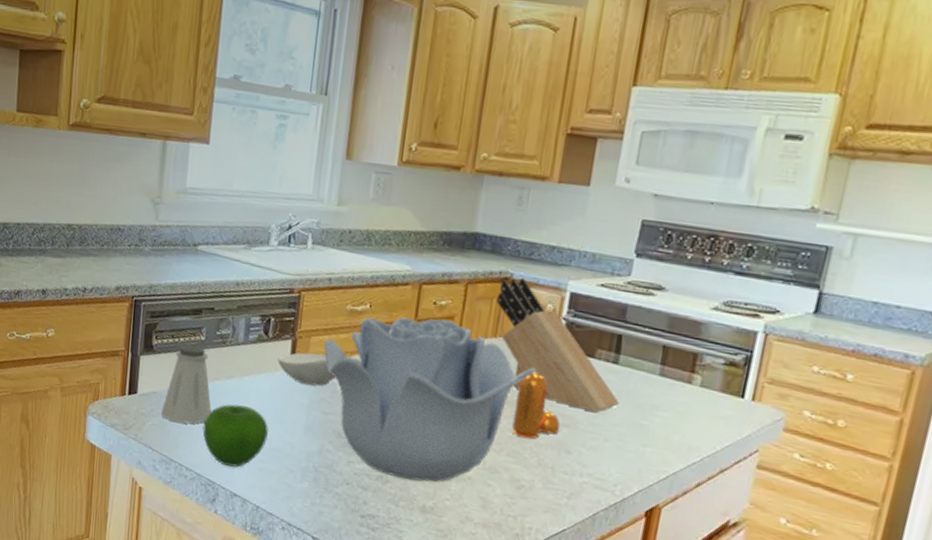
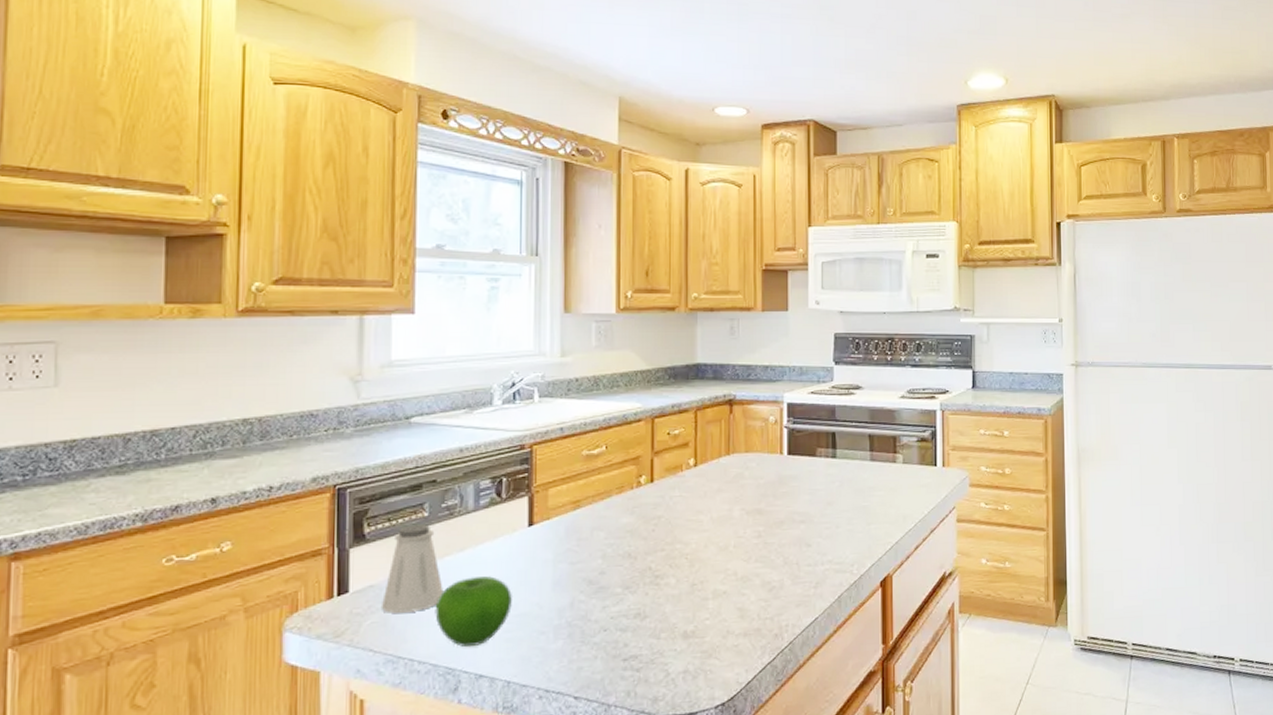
spoon rest: present [277,352,362,386] -> none [514,497,605,539]
decorative bowl: present [324,317,536,482] -> none [563,447,769,610]
knife block: present [496,277,619,413] -> none [724,397,843,505]
pepper shaker: present [512,372,561,439] -> none [756,479,798,542]

